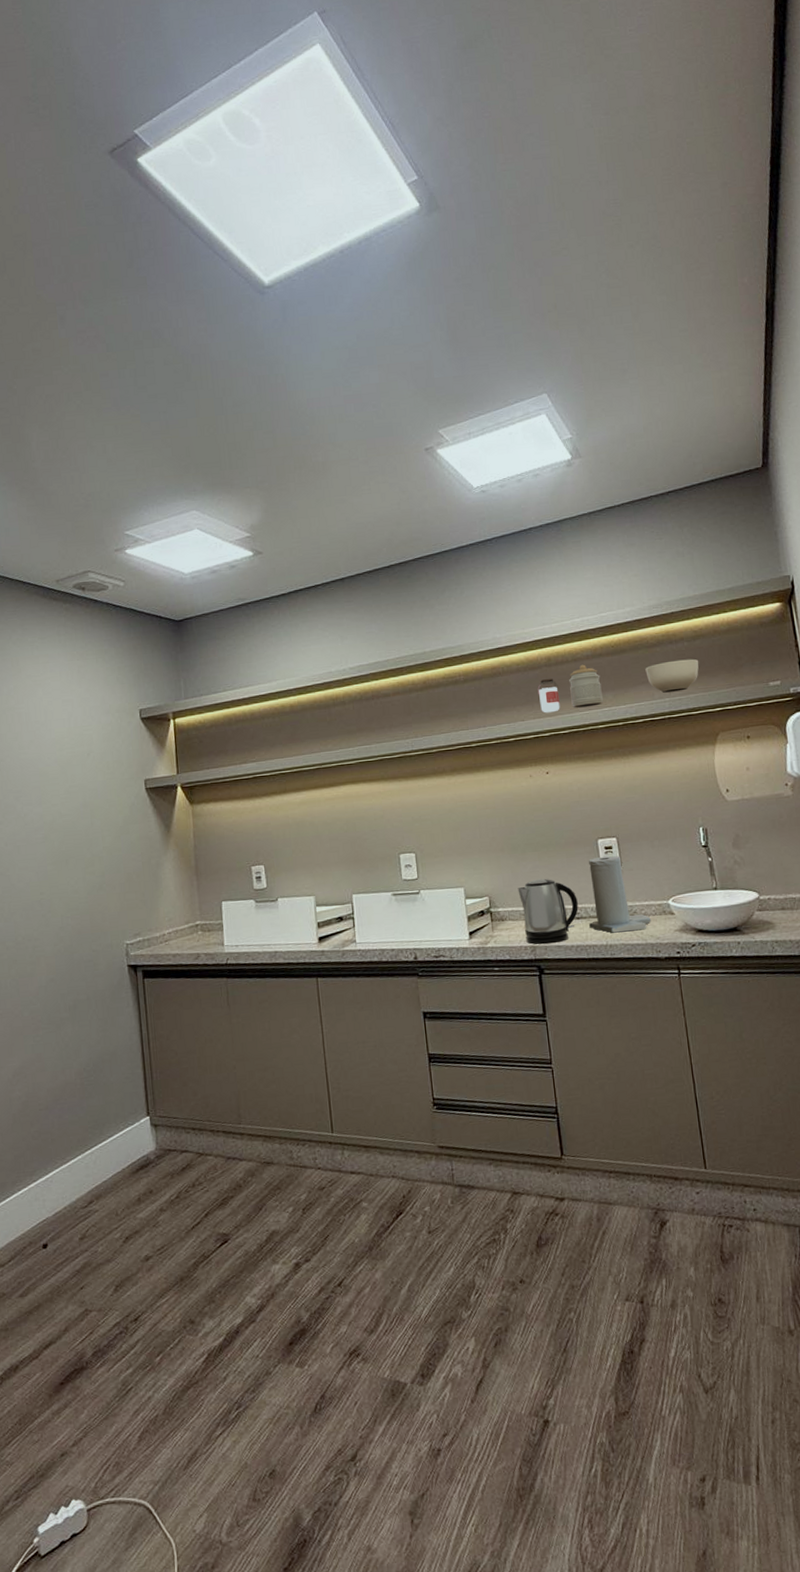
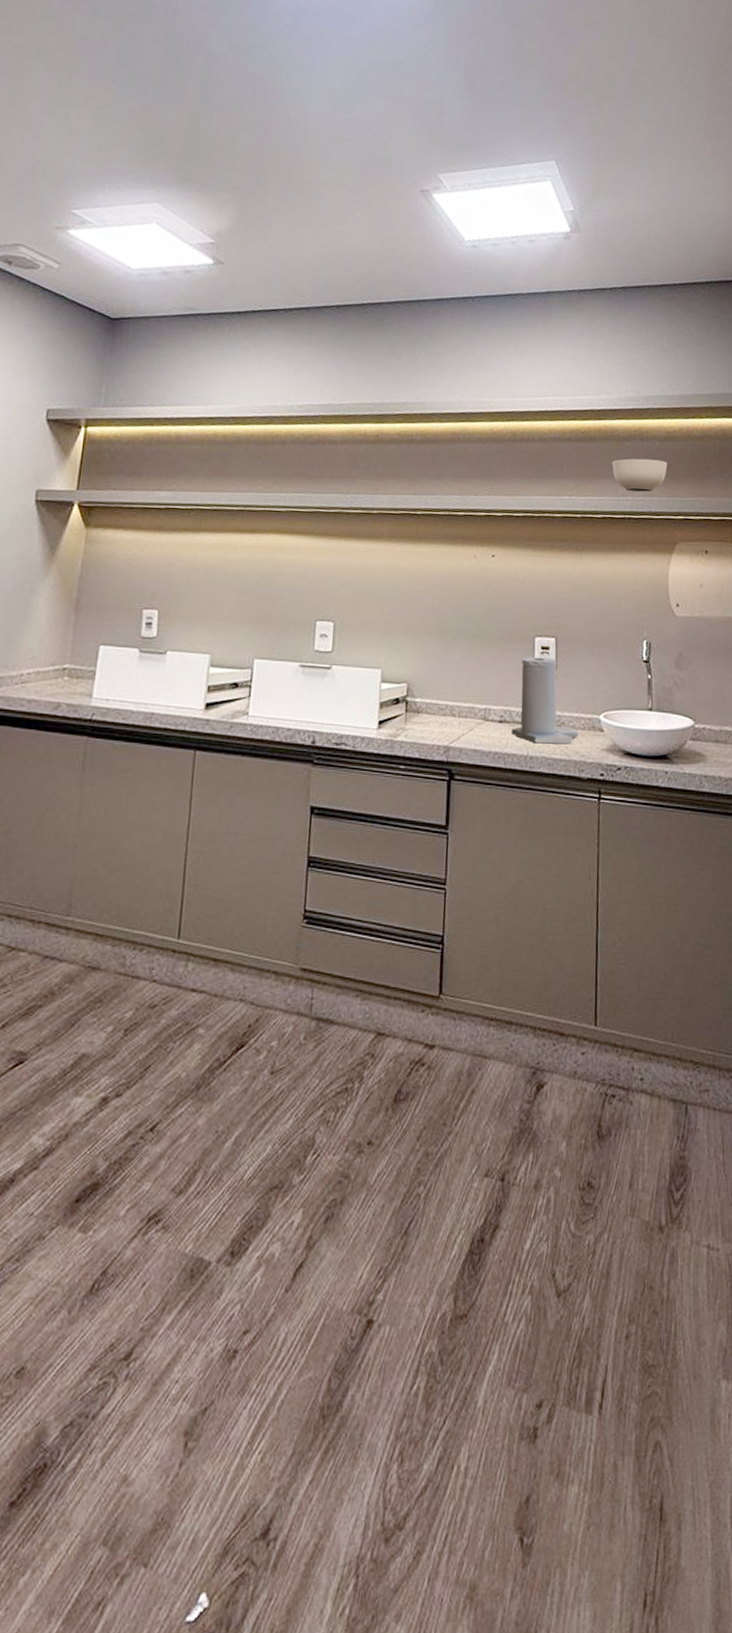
kettle: present [517,878,578,945] -> none [440,671,504,747]
jar: present [537,678,560,713] -> none [497,454,520,492]
jar: present [568,664,604,708] -> none [530,446,565,493]

